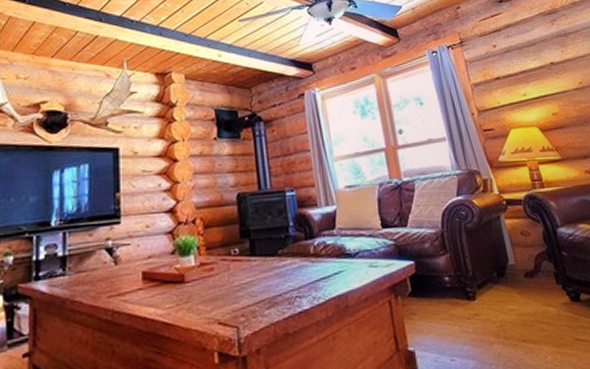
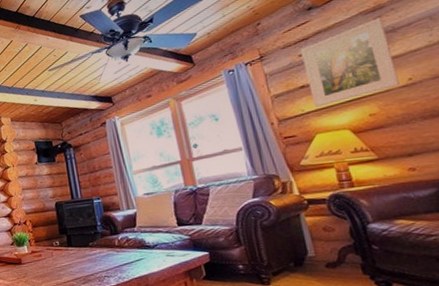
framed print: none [494,21,573,101] -> present [300,17,399,108]

